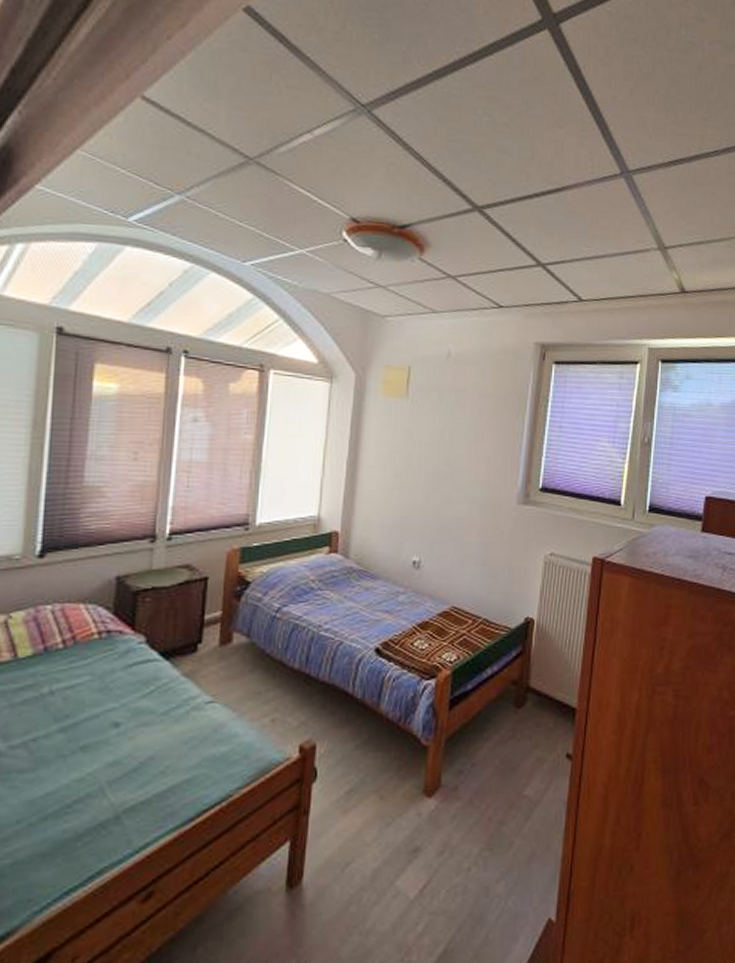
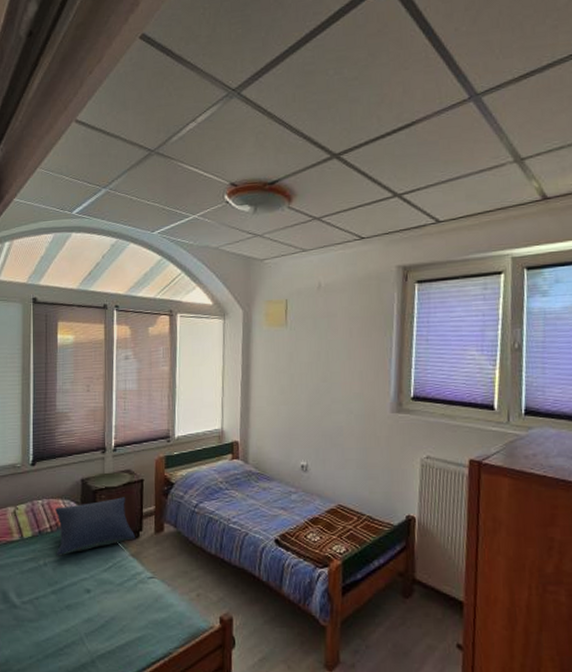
pillow: none [69,600,192,681] -> present [55,497,136,556]

